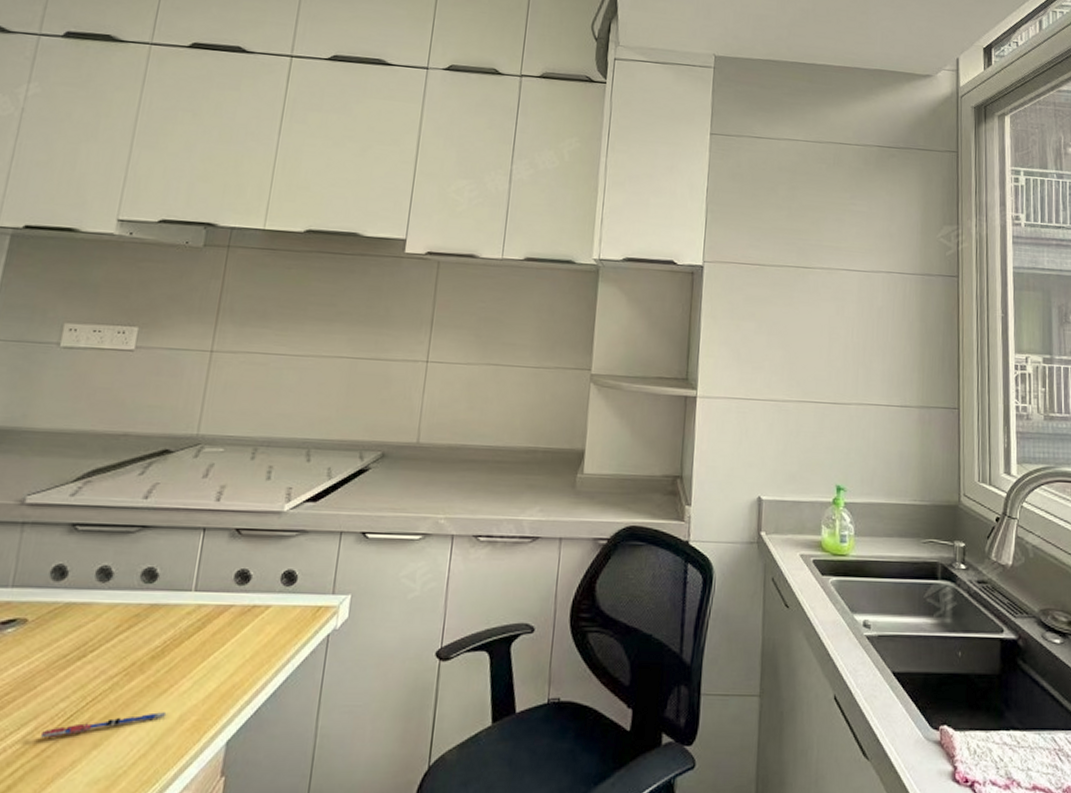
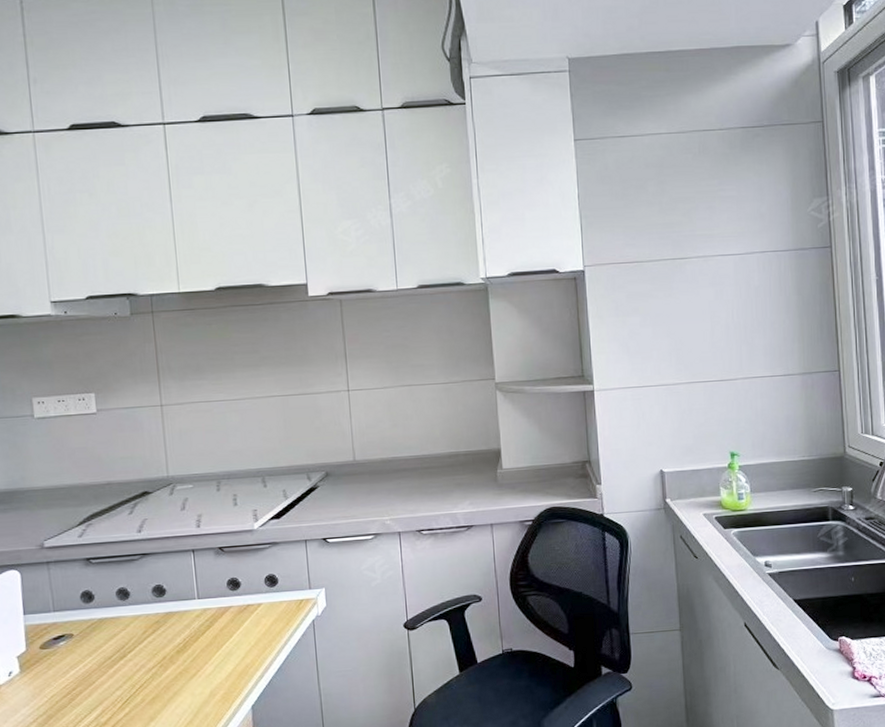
pen: present [41,712,165,738] -> none [109,690,199,718]

